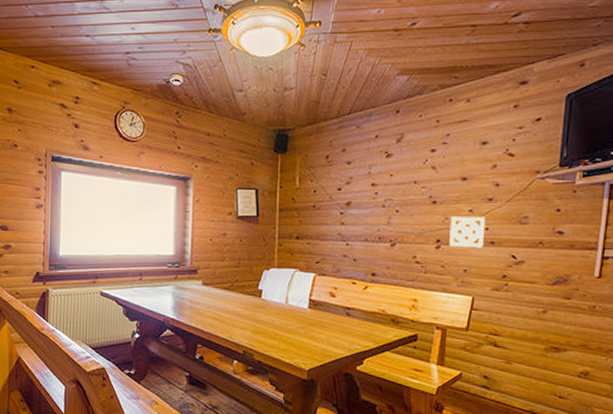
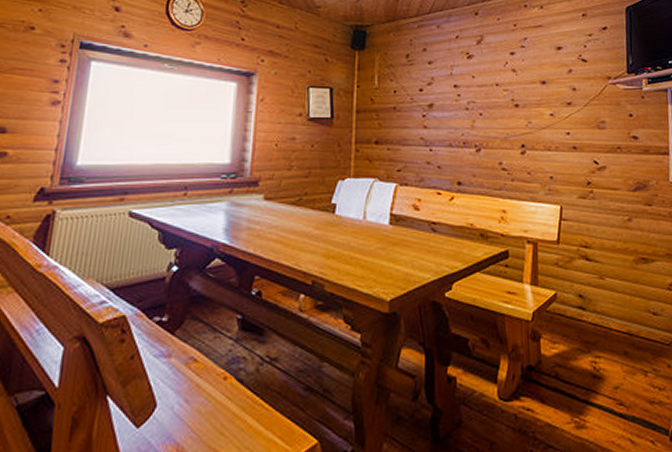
wall ornament: present [449,216,486,248] -> none [533,120,568,154]

